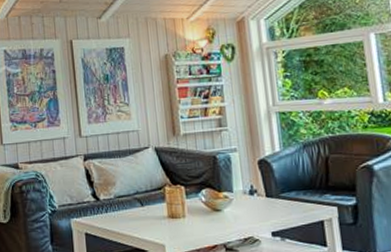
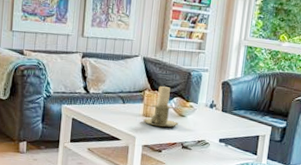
candle holder: none [170,178,214,229] -> present [143,86,178,128]

